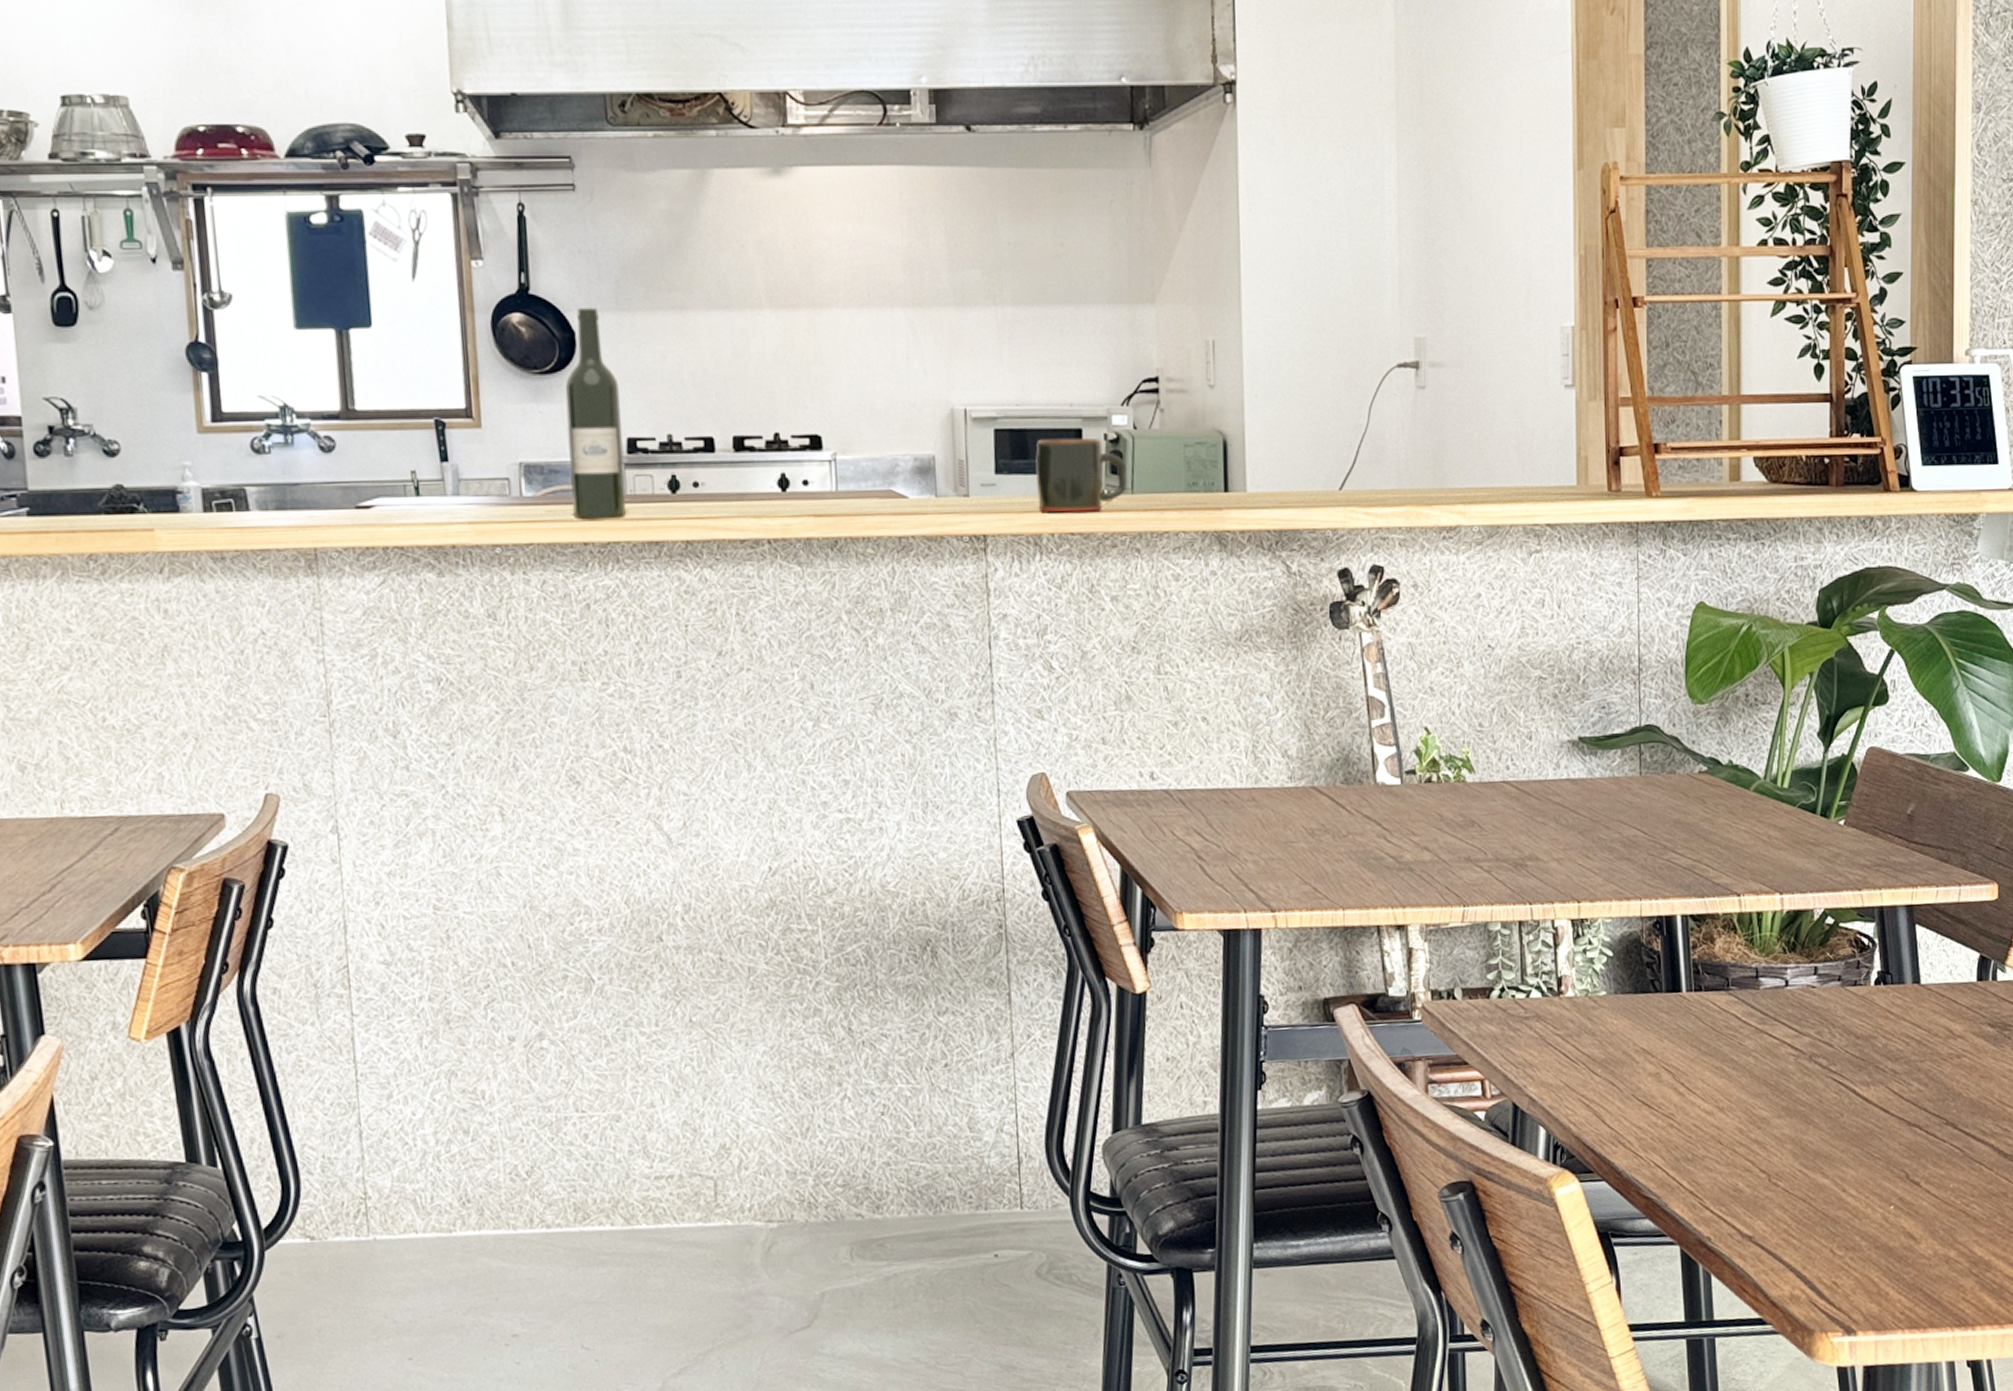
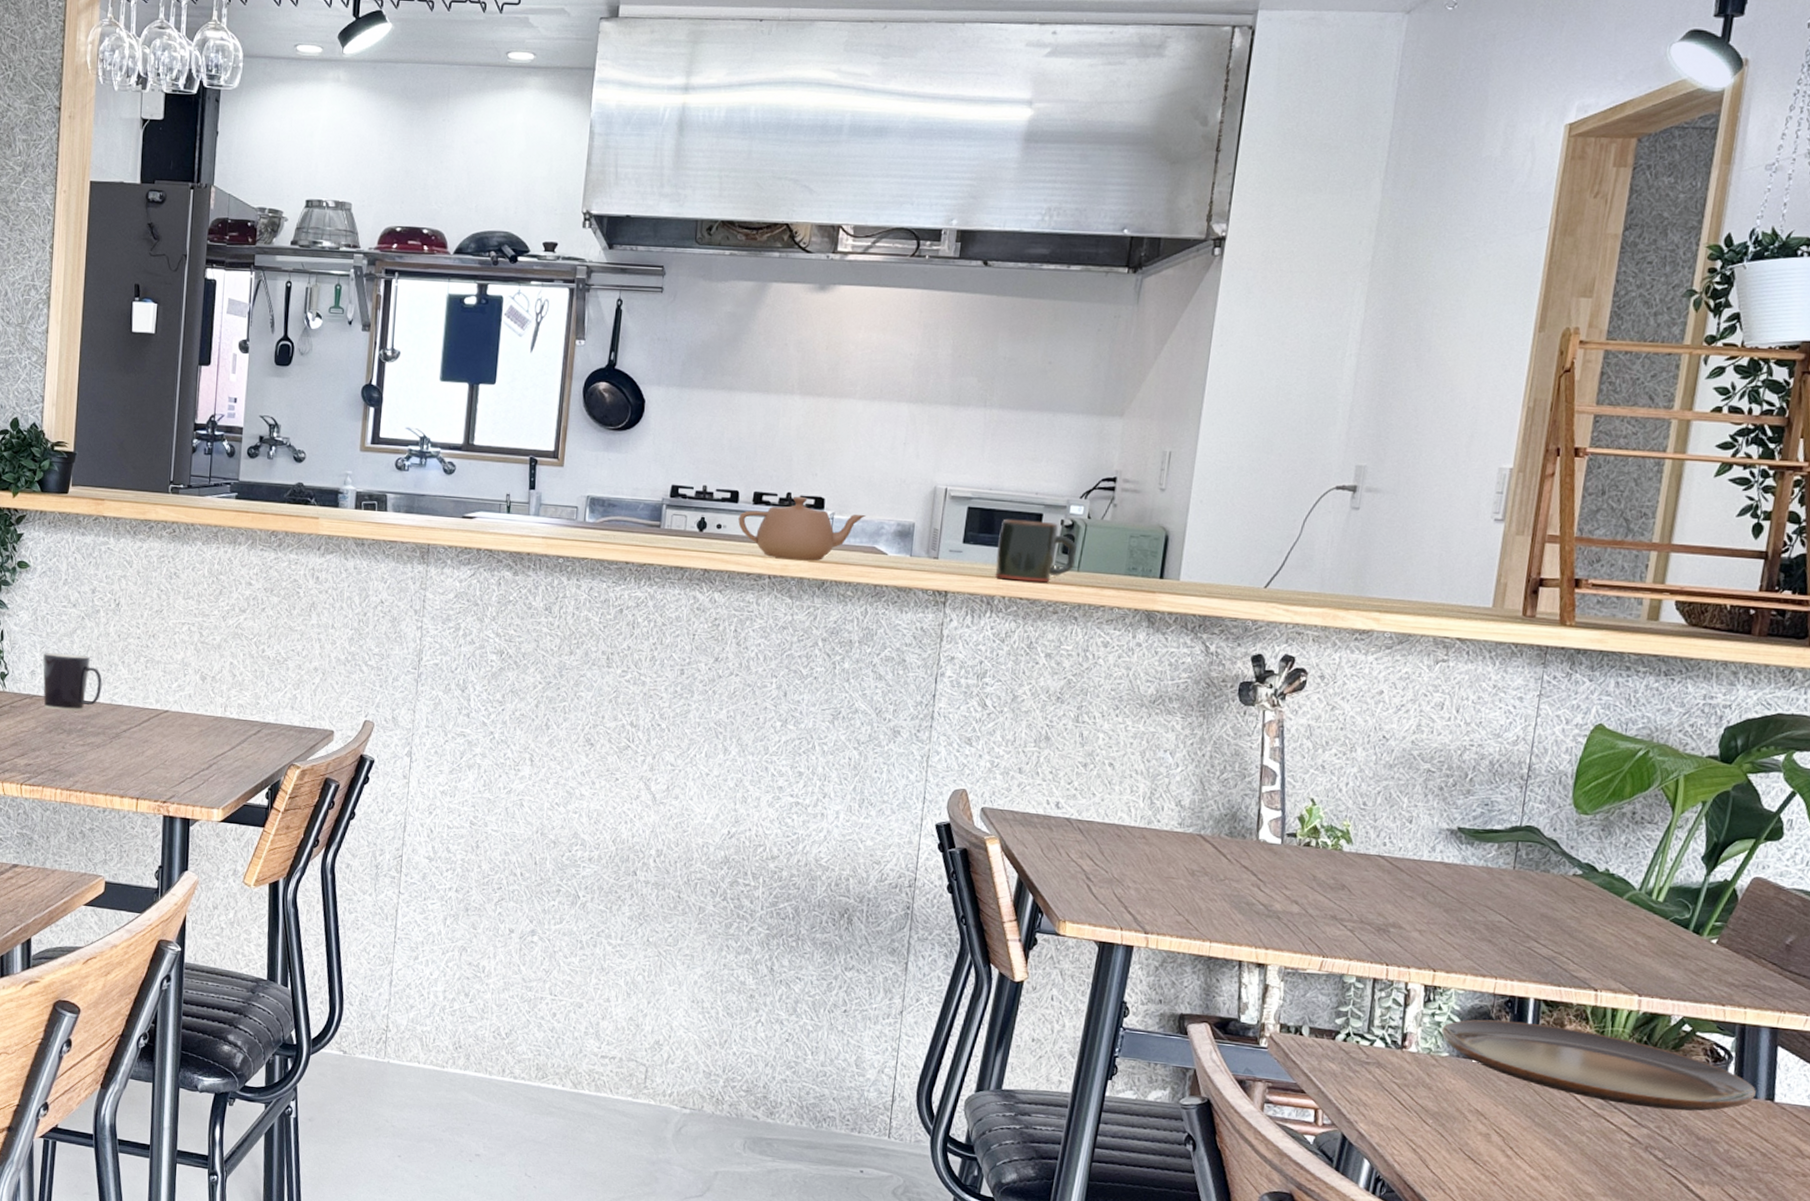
wine bottle: present [564,308,627,520] -> none [621,382,673,547]
teapot: none [718,436,875,517] -> present [738,496,866,561]
plate: none [1595,941,1902,1015] -> present [1441,1019,1756,1111]

